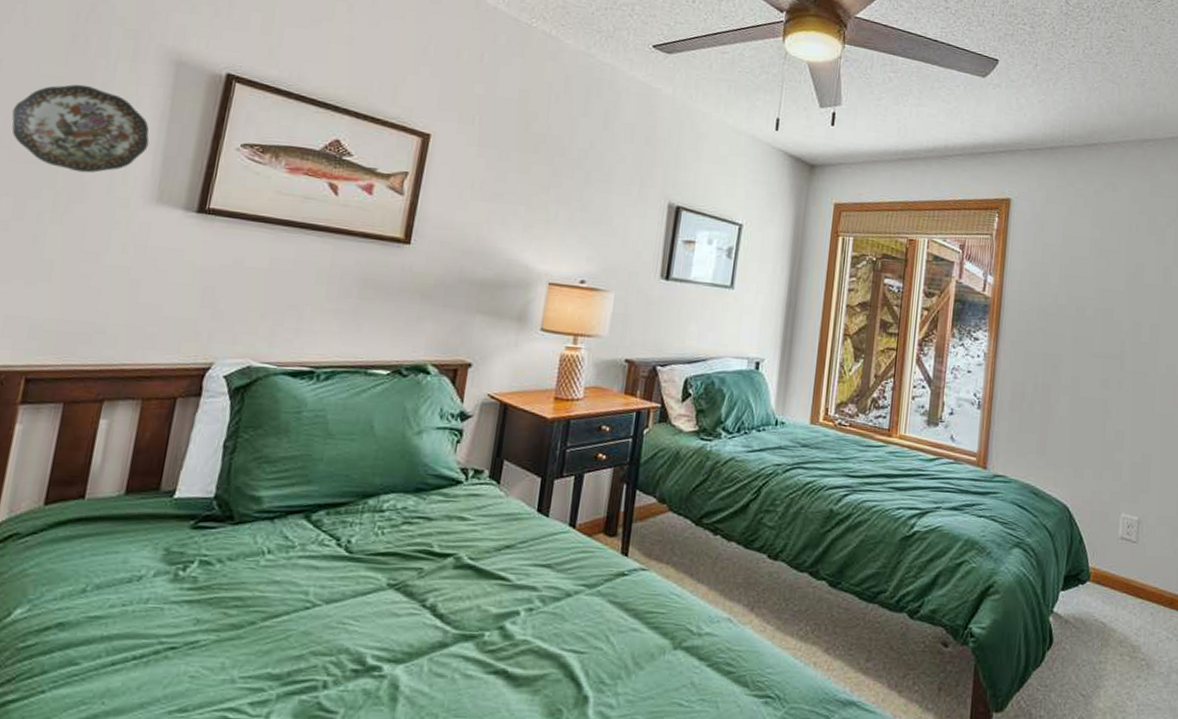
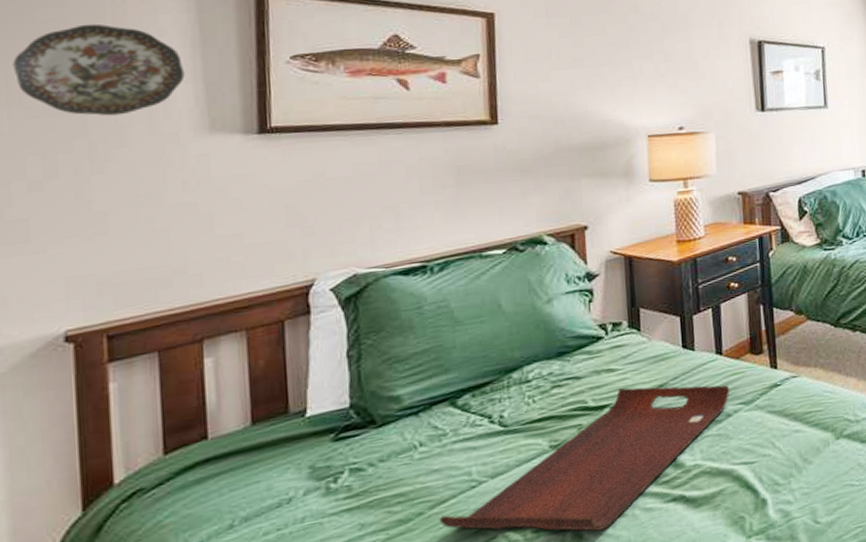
serving tray: none [268,540,576,686] -> present [439,385,730,531]

